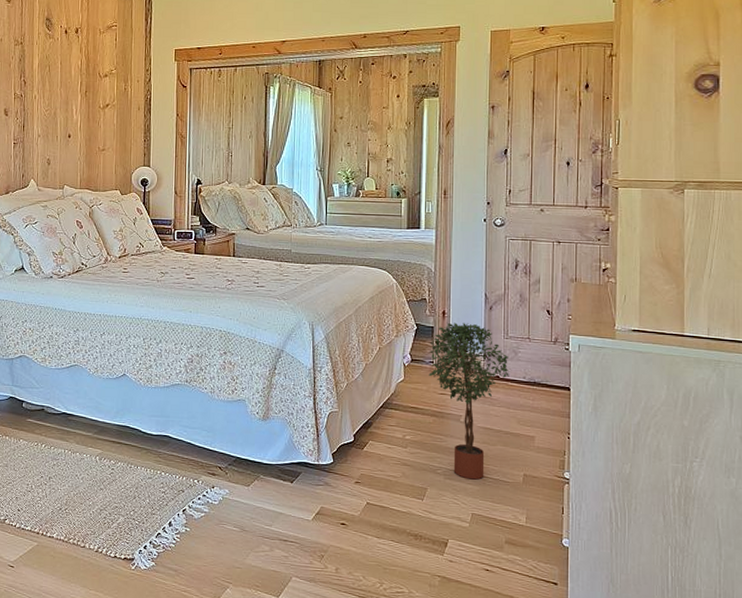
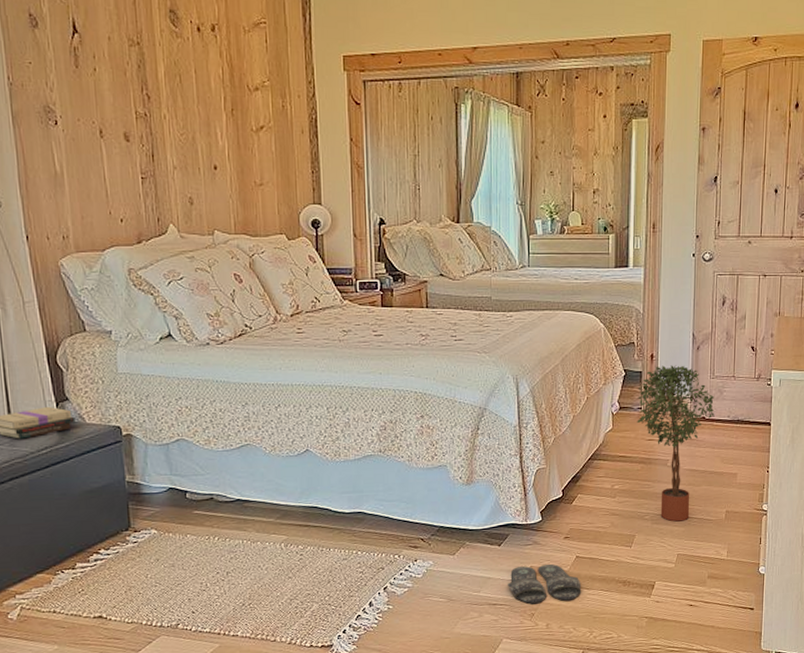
slippers: none [299,506,372,548] -> present [508,563,582,605]

